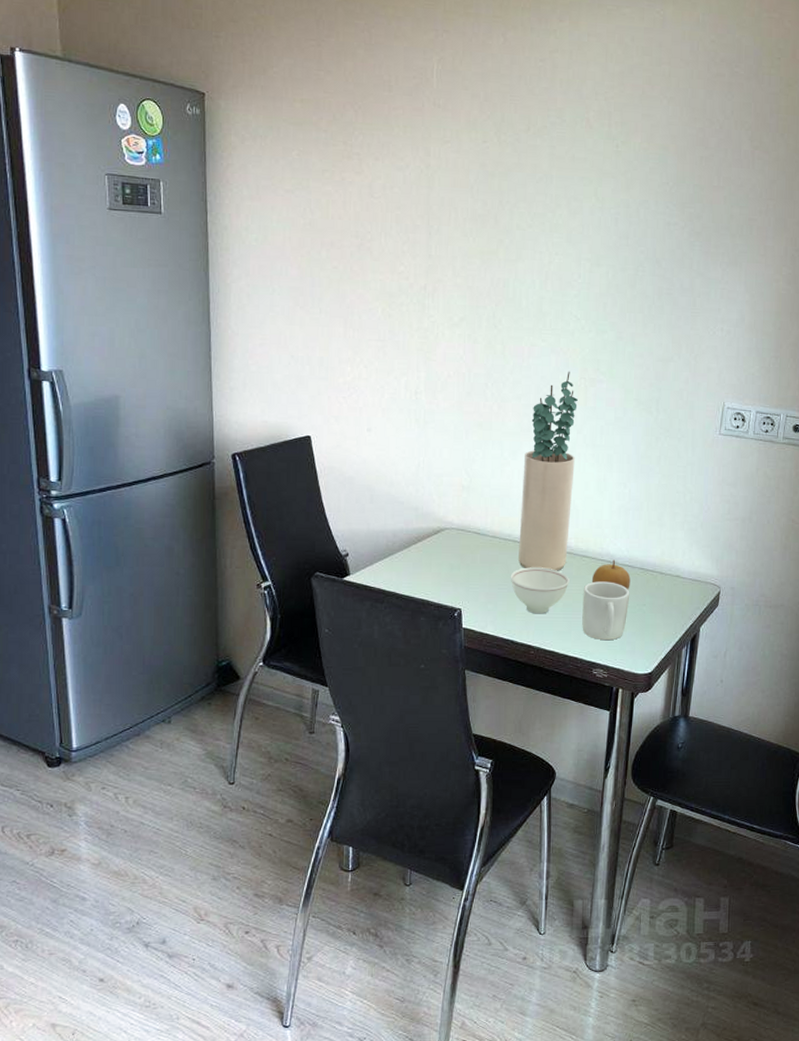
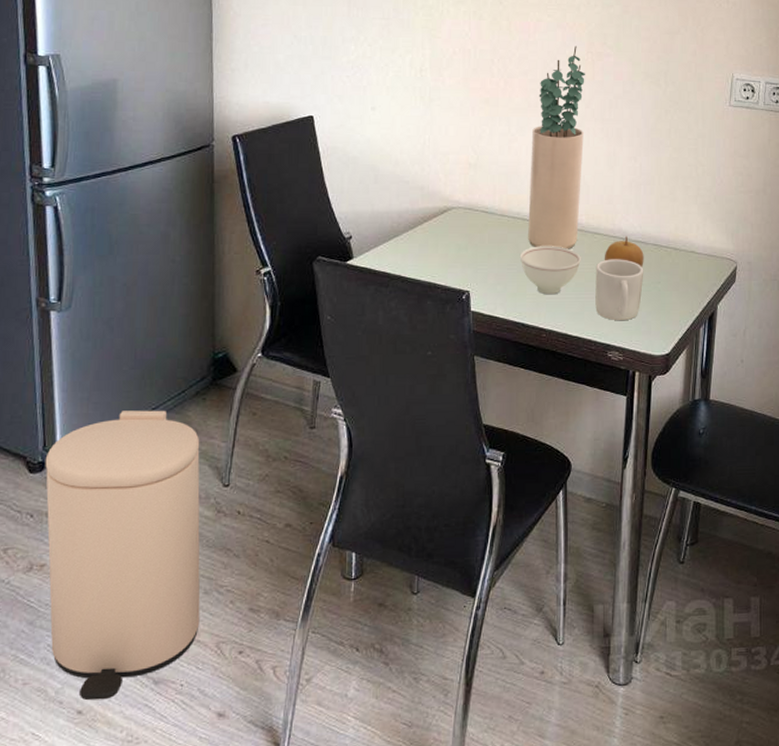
pedal bin: none [62,712,209,970] -> present [45,410,201,701]

